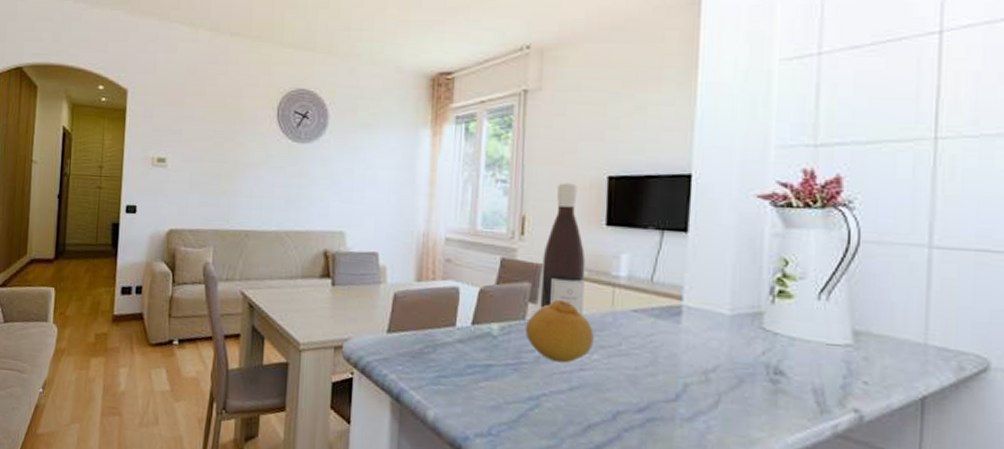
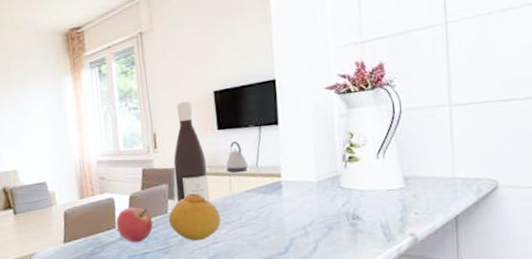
fruit: none [456,303,505,351] -> present [115,207,154,243]
kettle: none [610,244,641,284] -> present [225,141,249,173]

